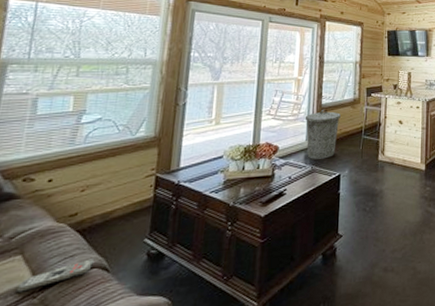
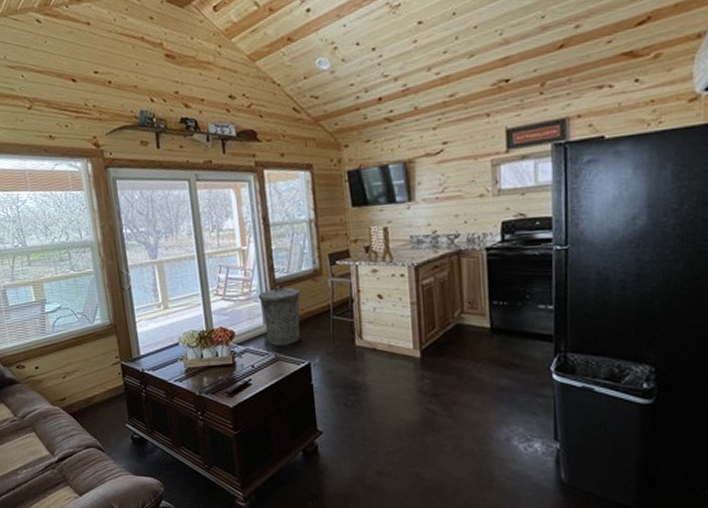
remote control: present [16,258,95,293] -> none [39,439,91,463]

